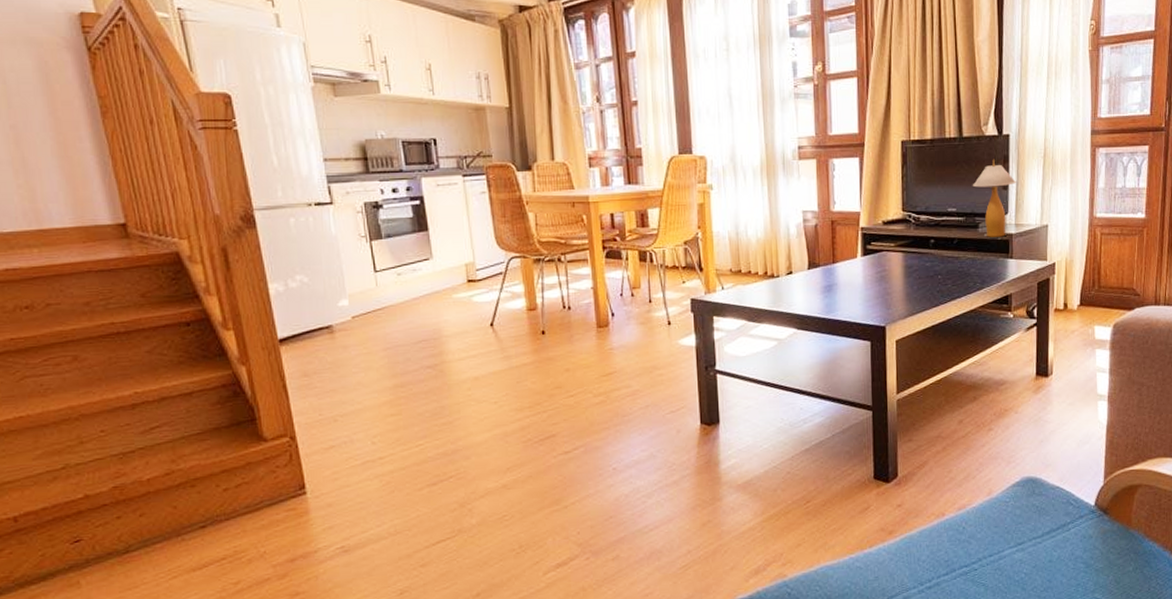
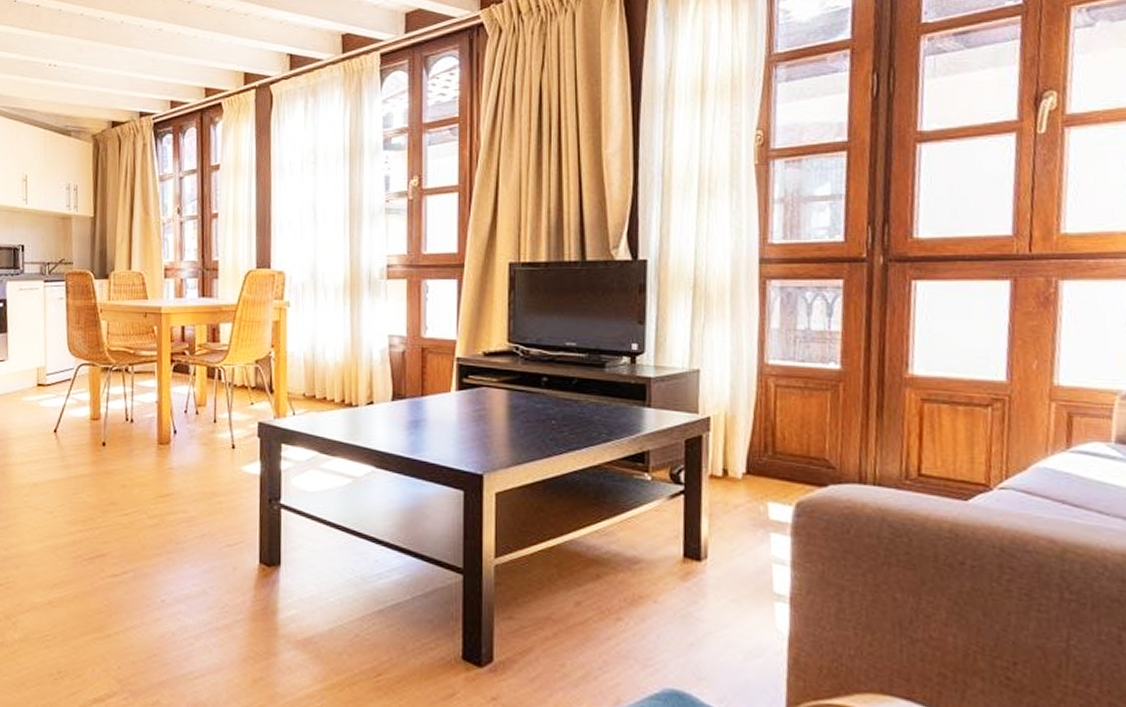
table lamp: present [973,159,1017,237] -> none [599,287,657,380]

